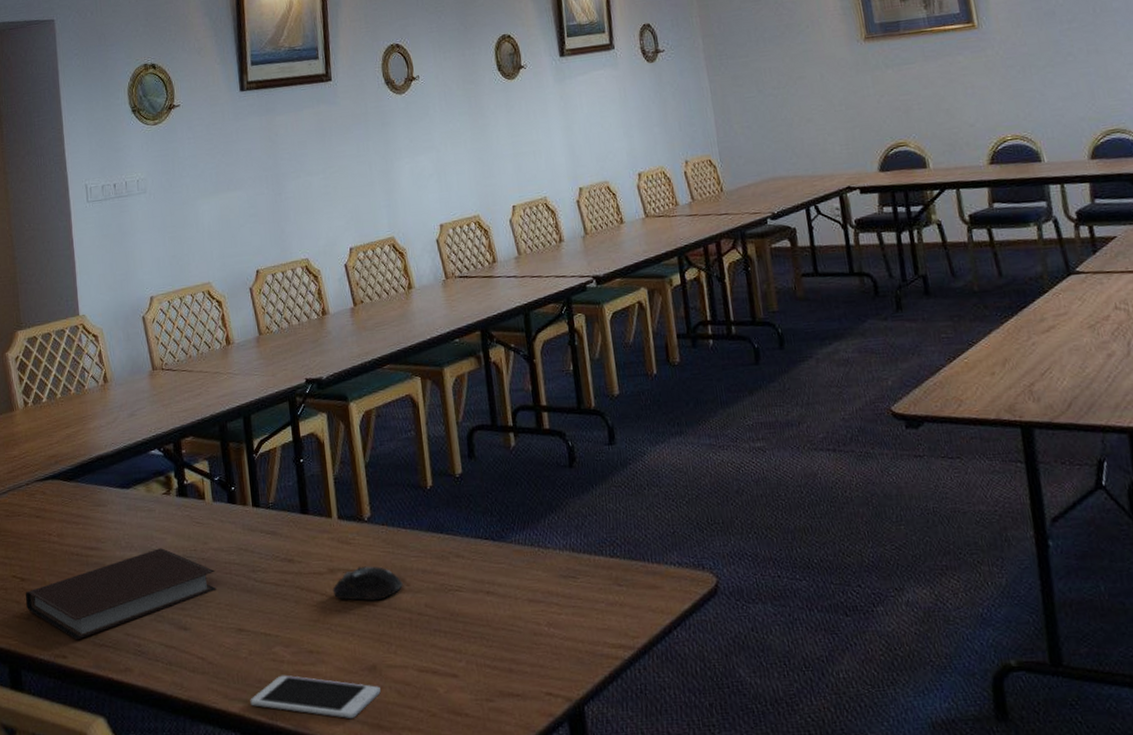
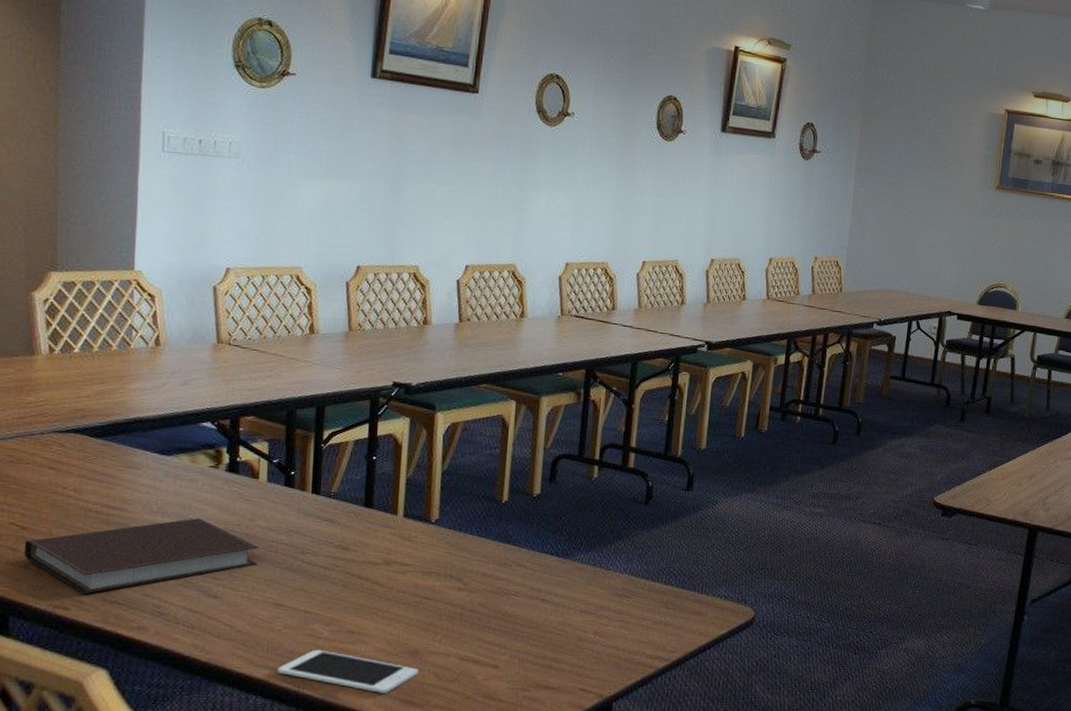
computer mouse: present [332,566,403,601] -> none [385,562,460,595]

